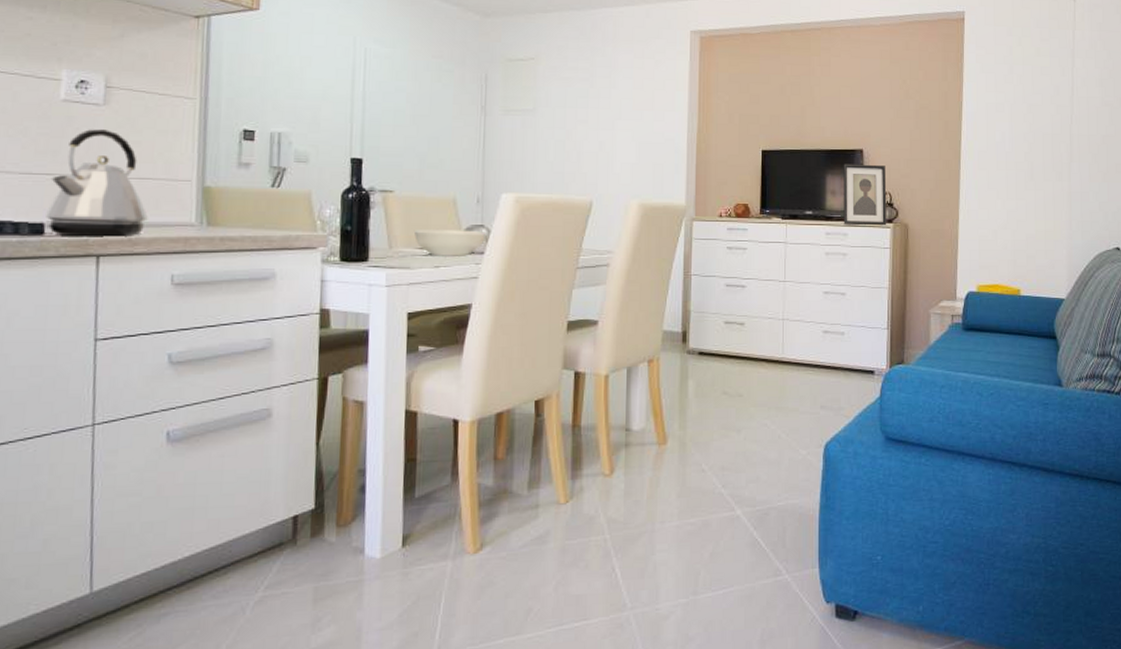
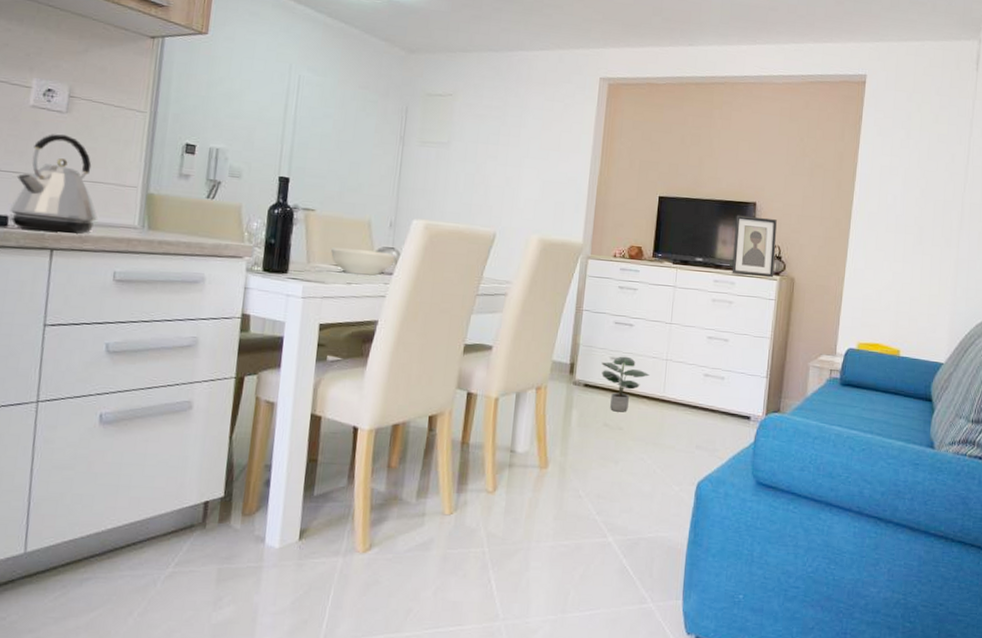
potted plant: none [715,319,767,378] -> present [601,356,650,412]

